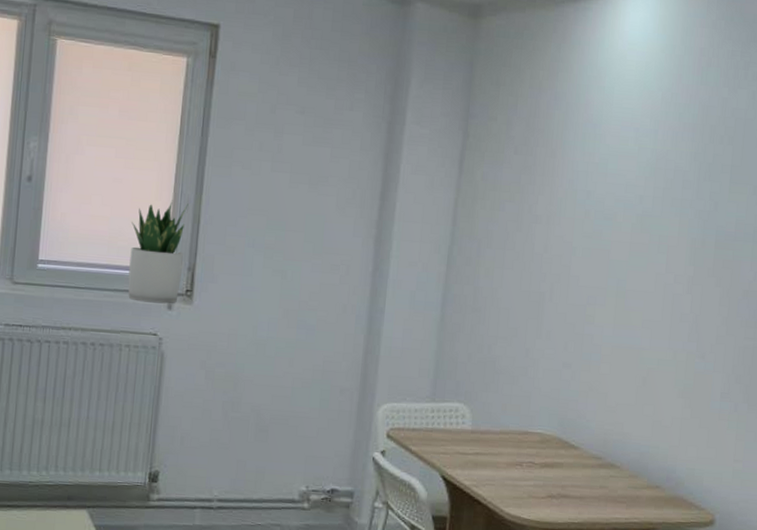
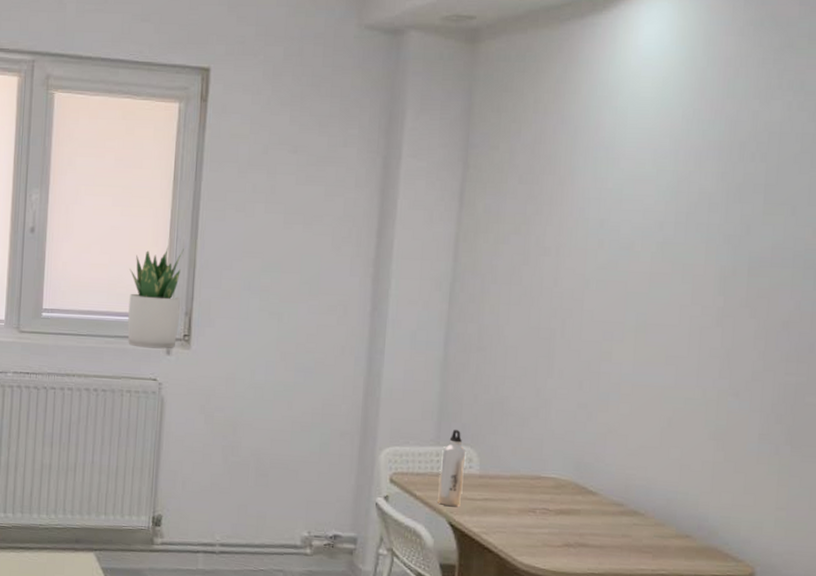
water bottle: none [432,387,459,461] -> present [438,430,465,507]

